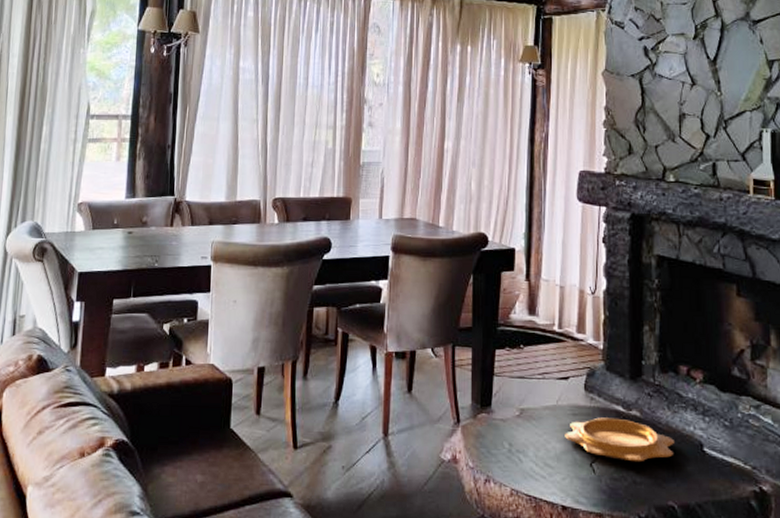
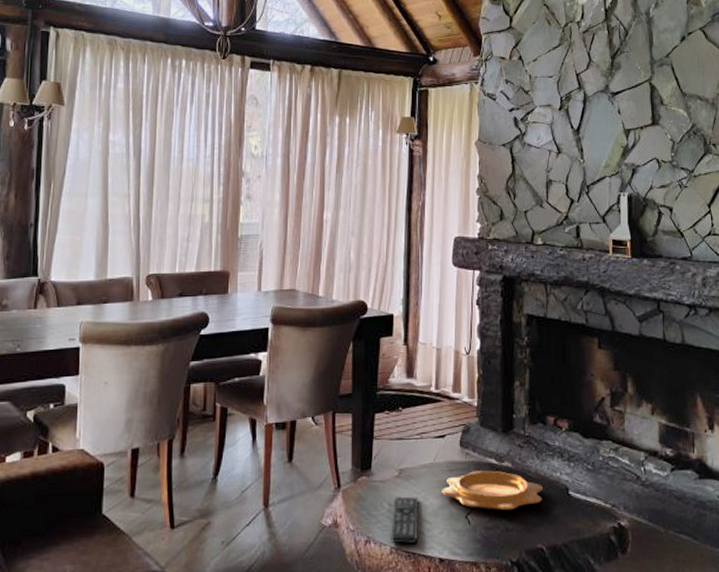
remote control: none [511,437,541,487] -> present [391,496,419,544]

